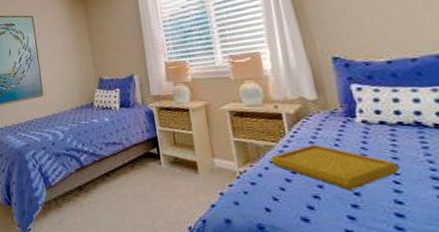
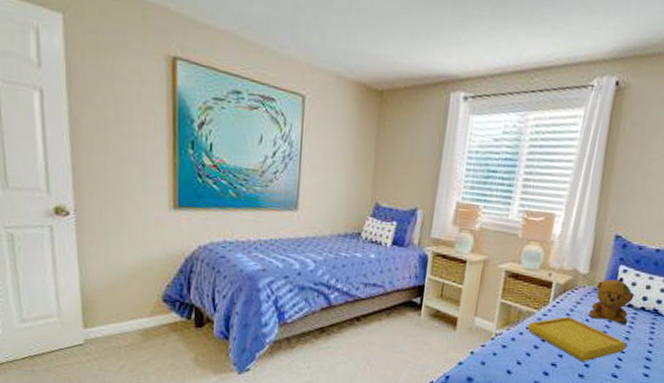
stuffed bear: none [332,96,389,144] -> present [588,277,634,324]

